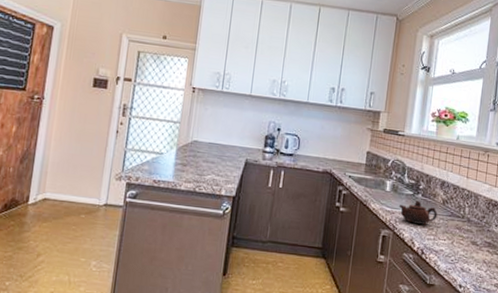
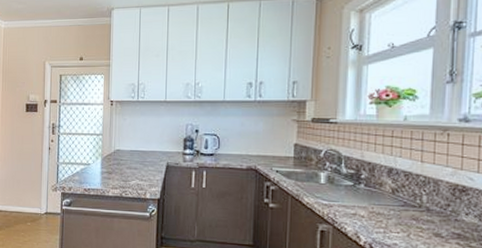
teapot: present [398,200,438,225] -> none [337,191,386,217]

